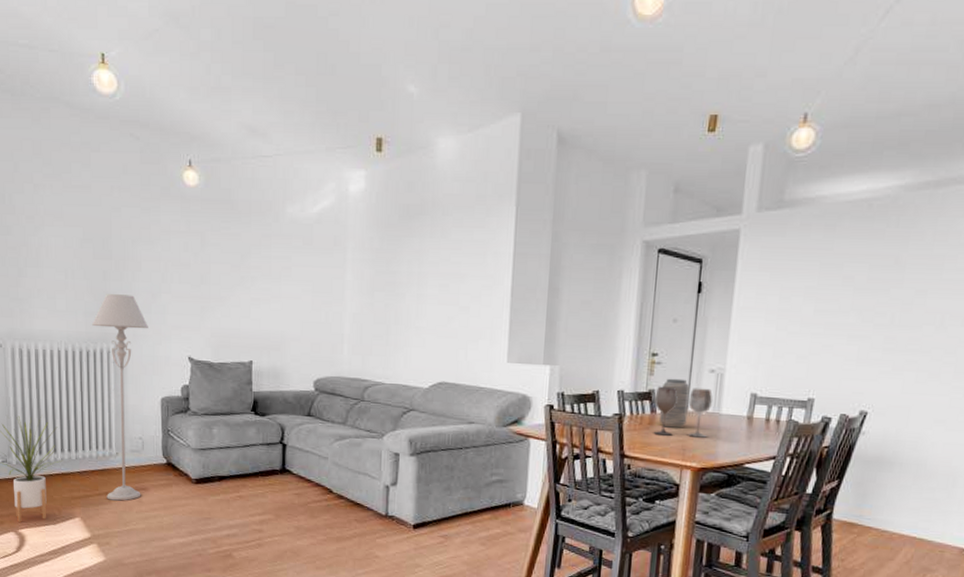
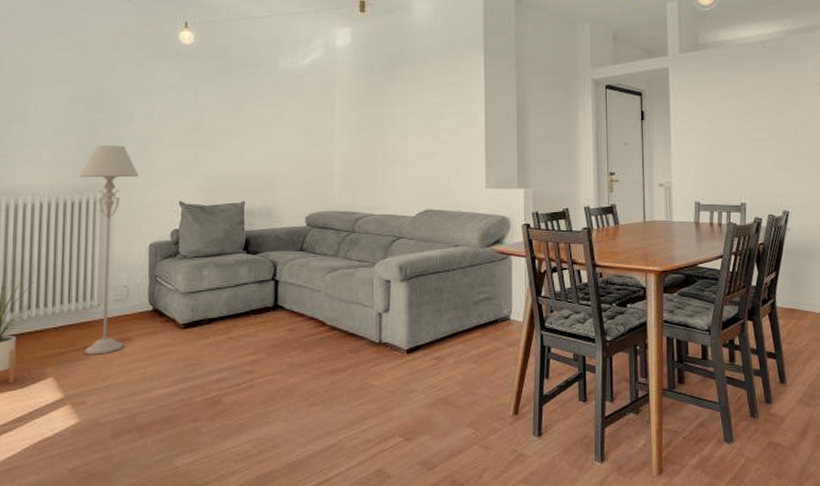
wineglass: present [653,386,713,438] -> none [616,200,665,244]
vase: present [660,378,690,430] -> none [622,193,645,238]

